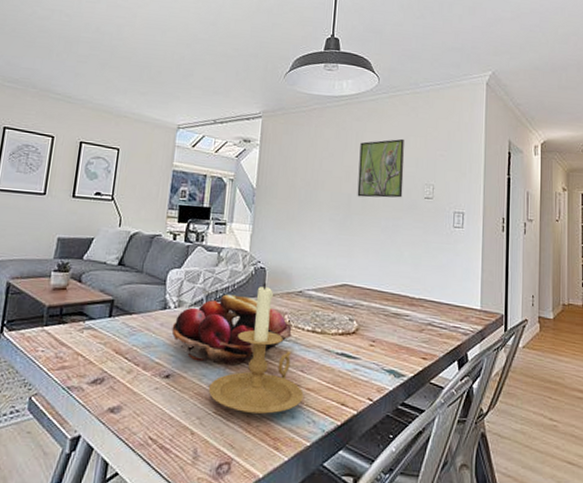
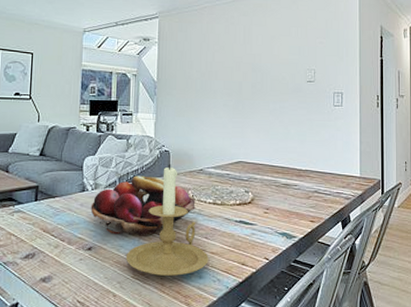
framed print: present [357,138,405,198] -> none [247,29,288,84]

